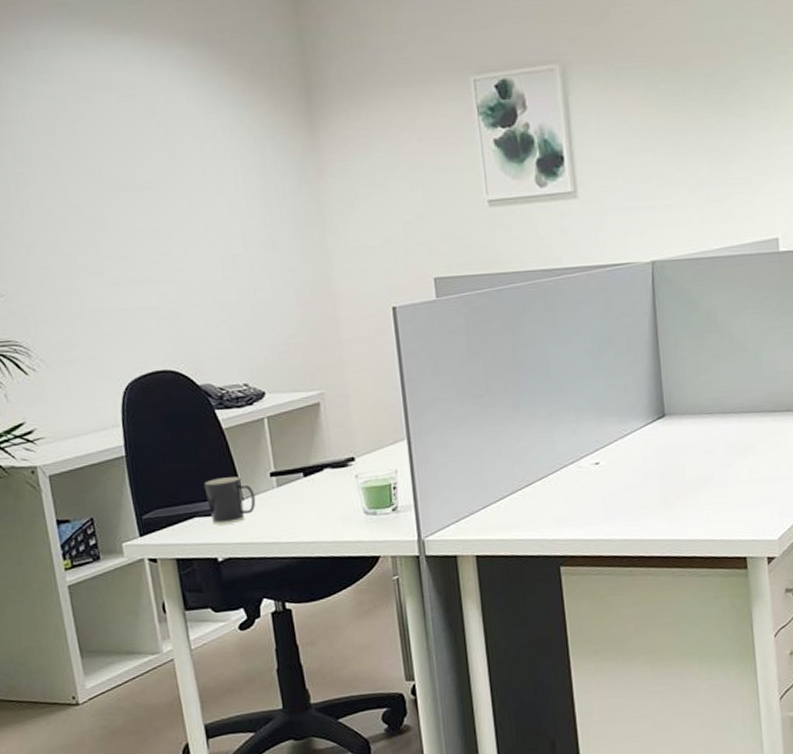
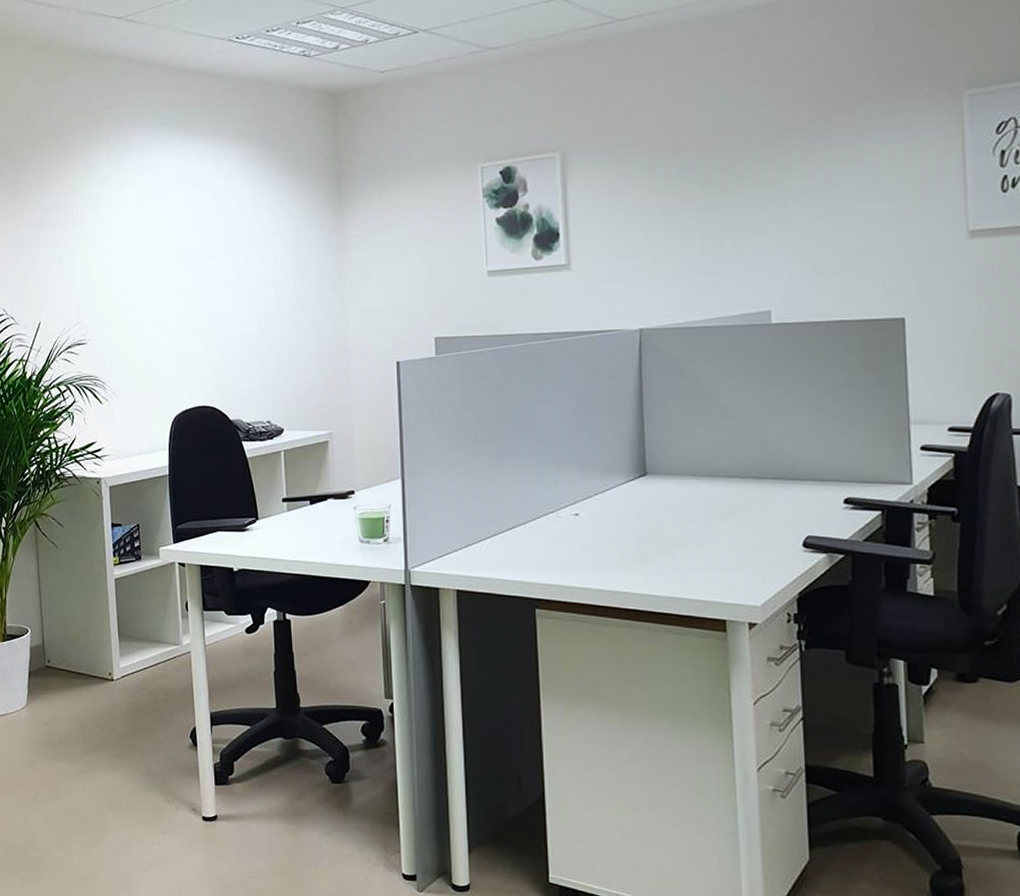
mug: present [203,476,256,525] -> none [227,500,269,540]

